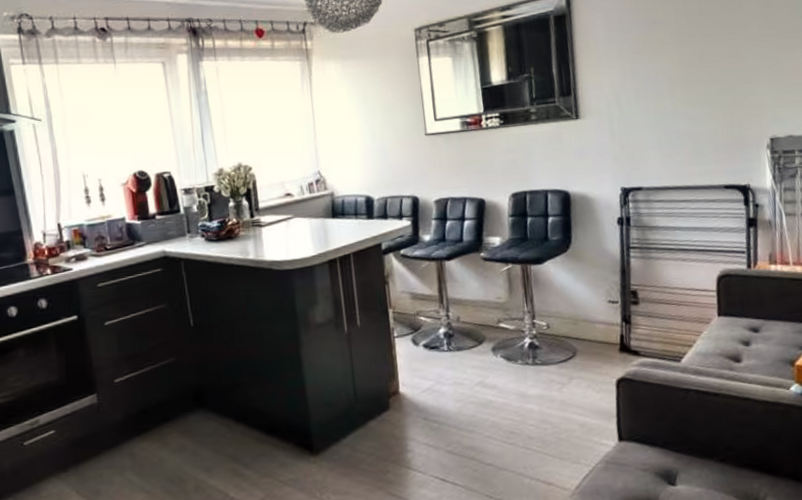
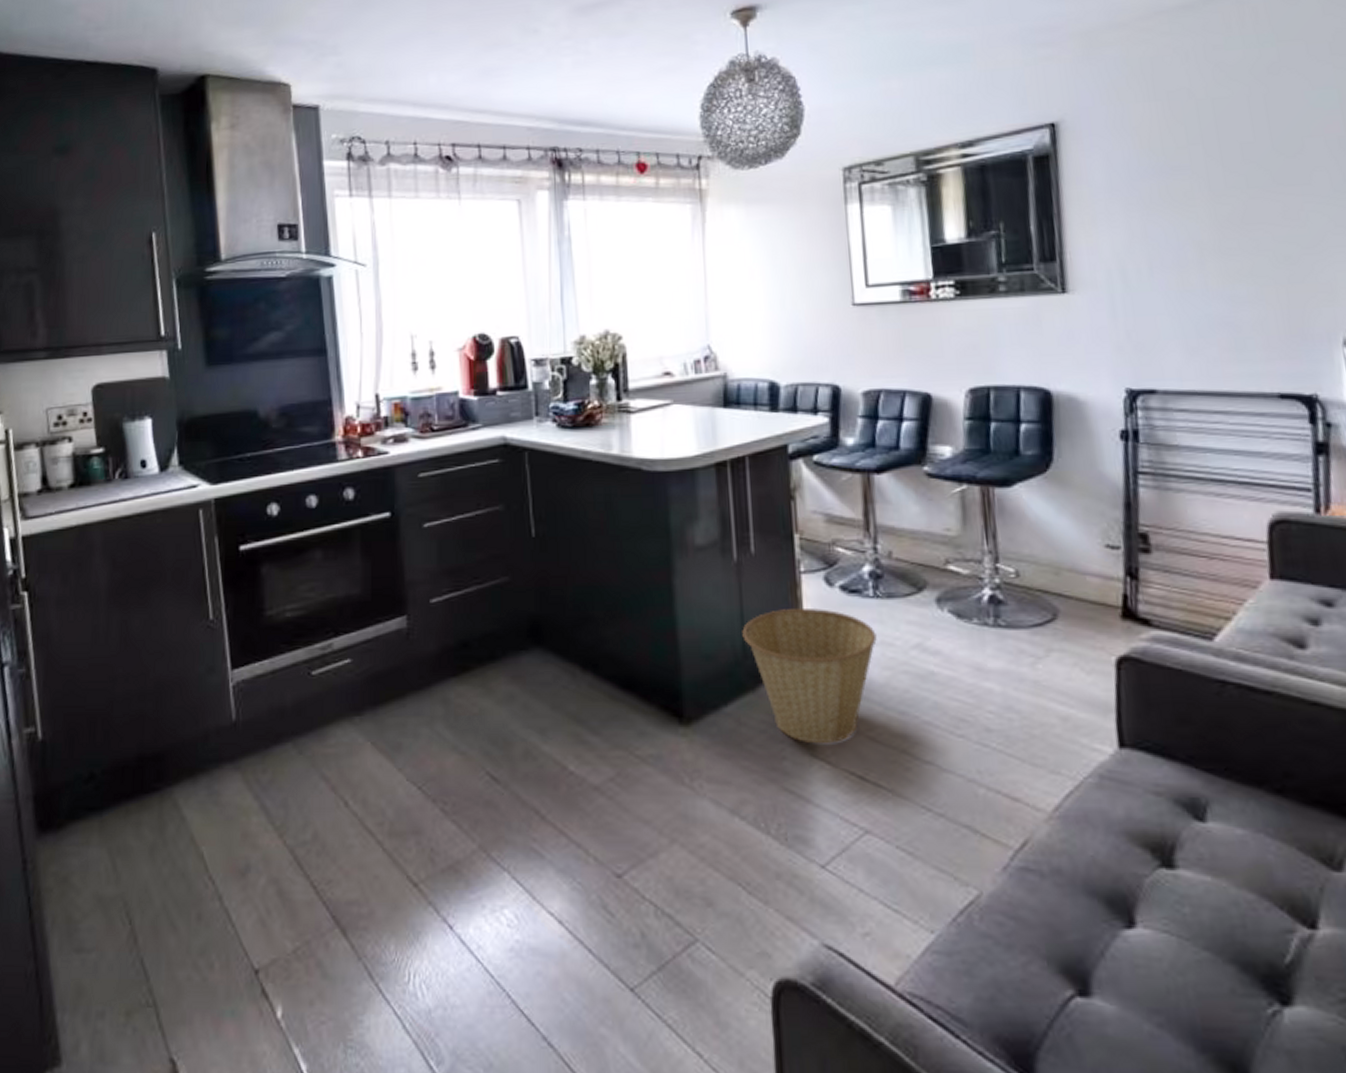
basket: none [353,362,451,460] -> present [742,609,877,744]

